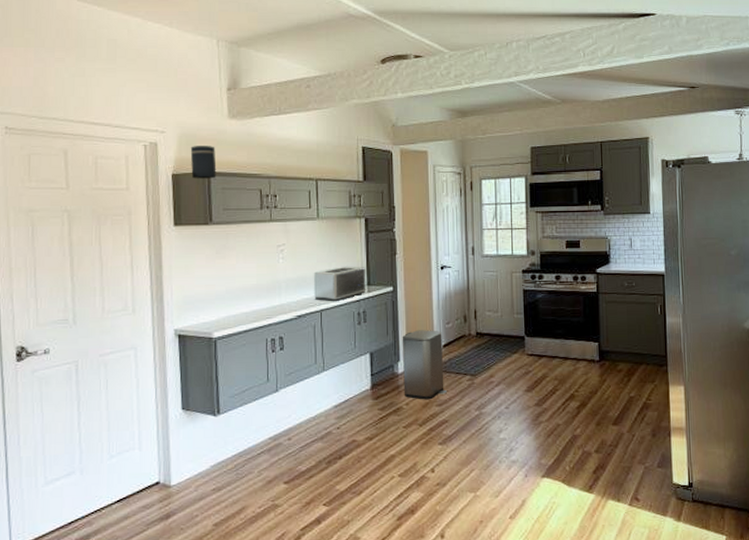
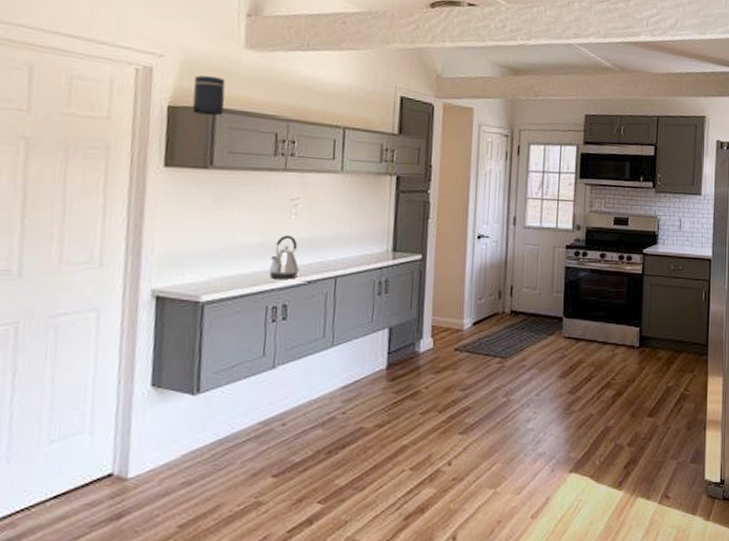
kettle: none [265,277,290,316] -> present [268,235,300,280]
toaster: present [314,266,365,302] -> none [329,228,392,268]
pedal bin: present [402,330,448,400] -> none [424,305,474,384]

